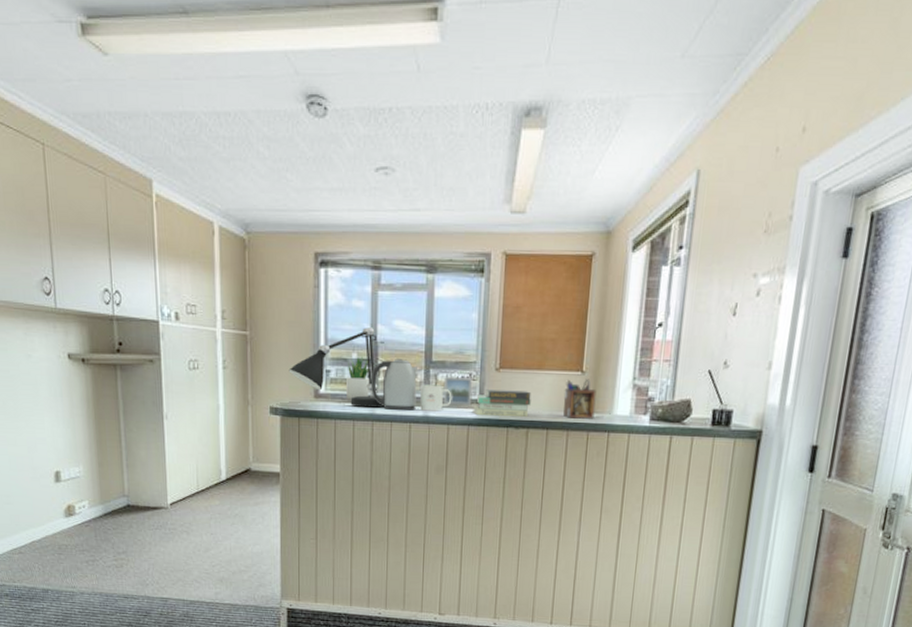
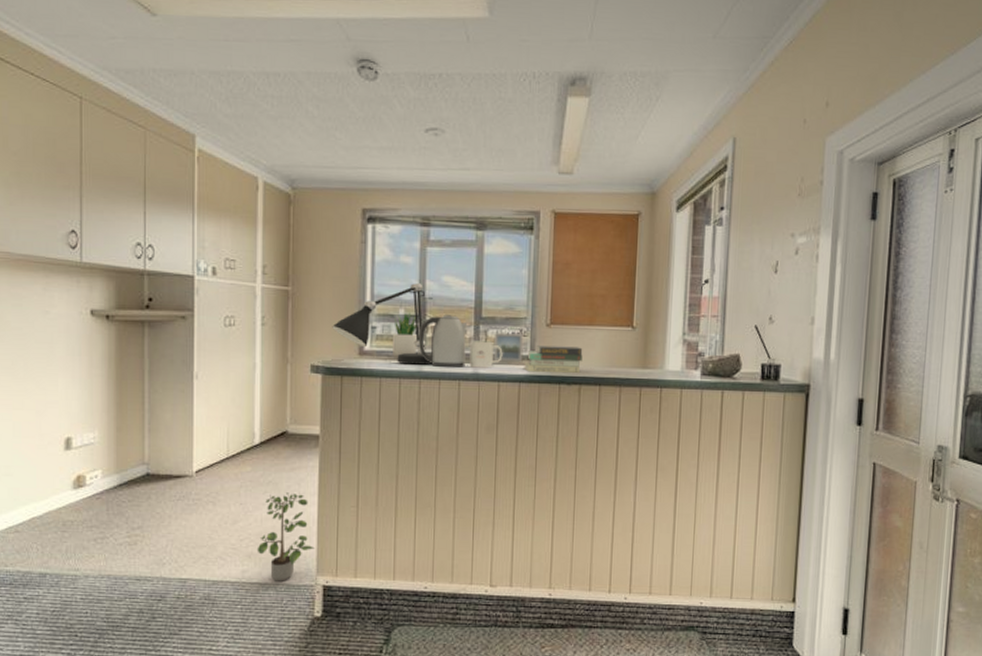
potted plant: none [227,525,279,603] -> present [257,492,315,581]
desk organizer: present [563,378,597,419] -> none [615,334,648,375]

